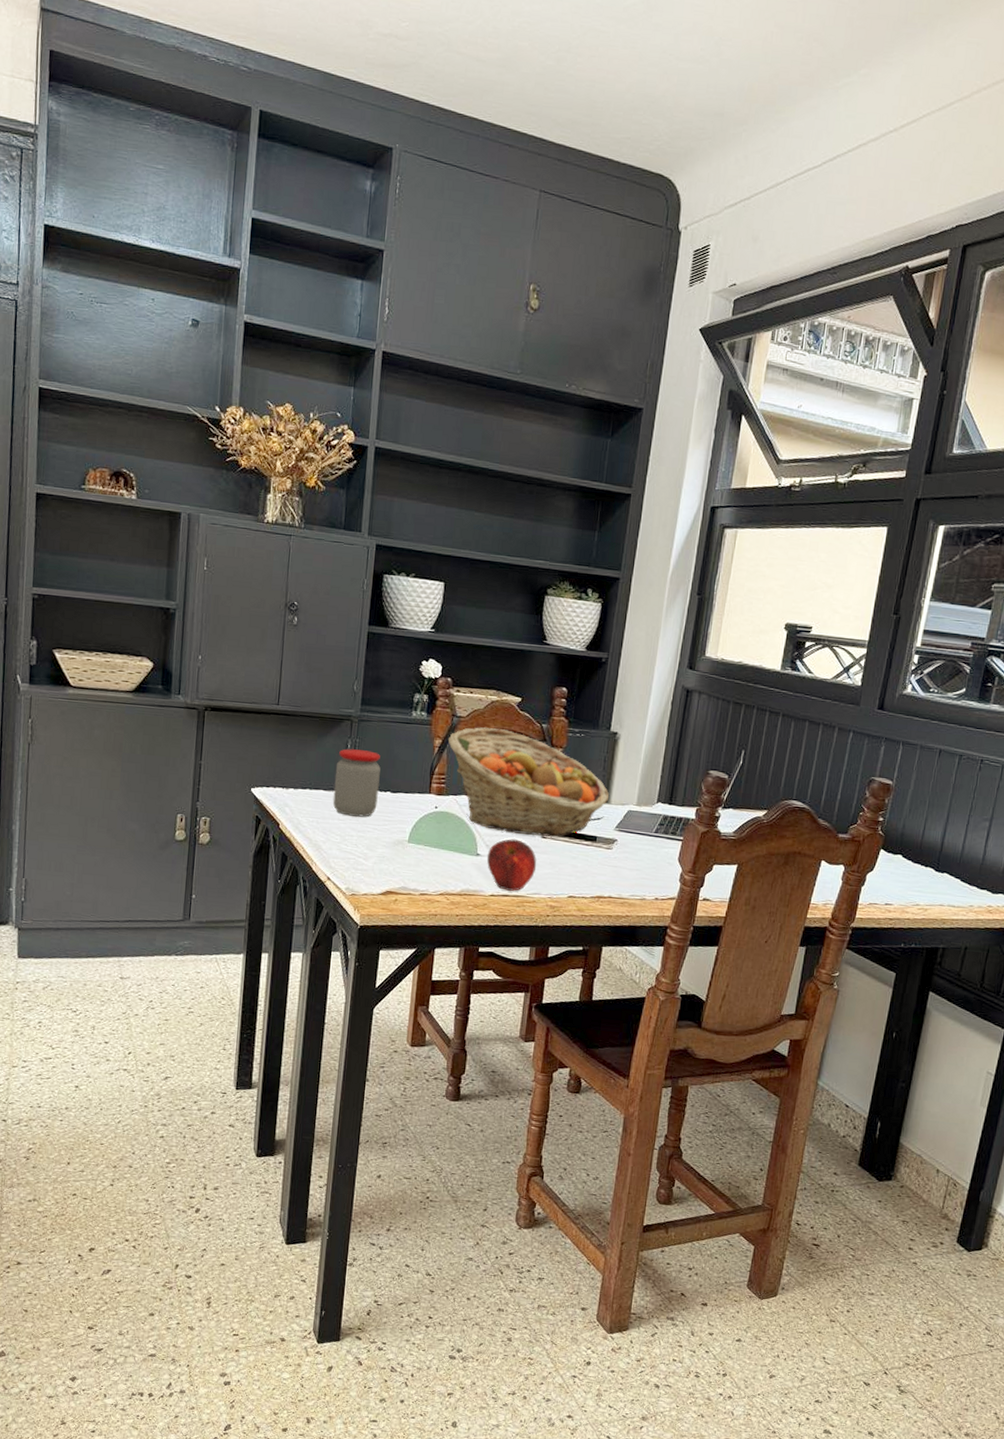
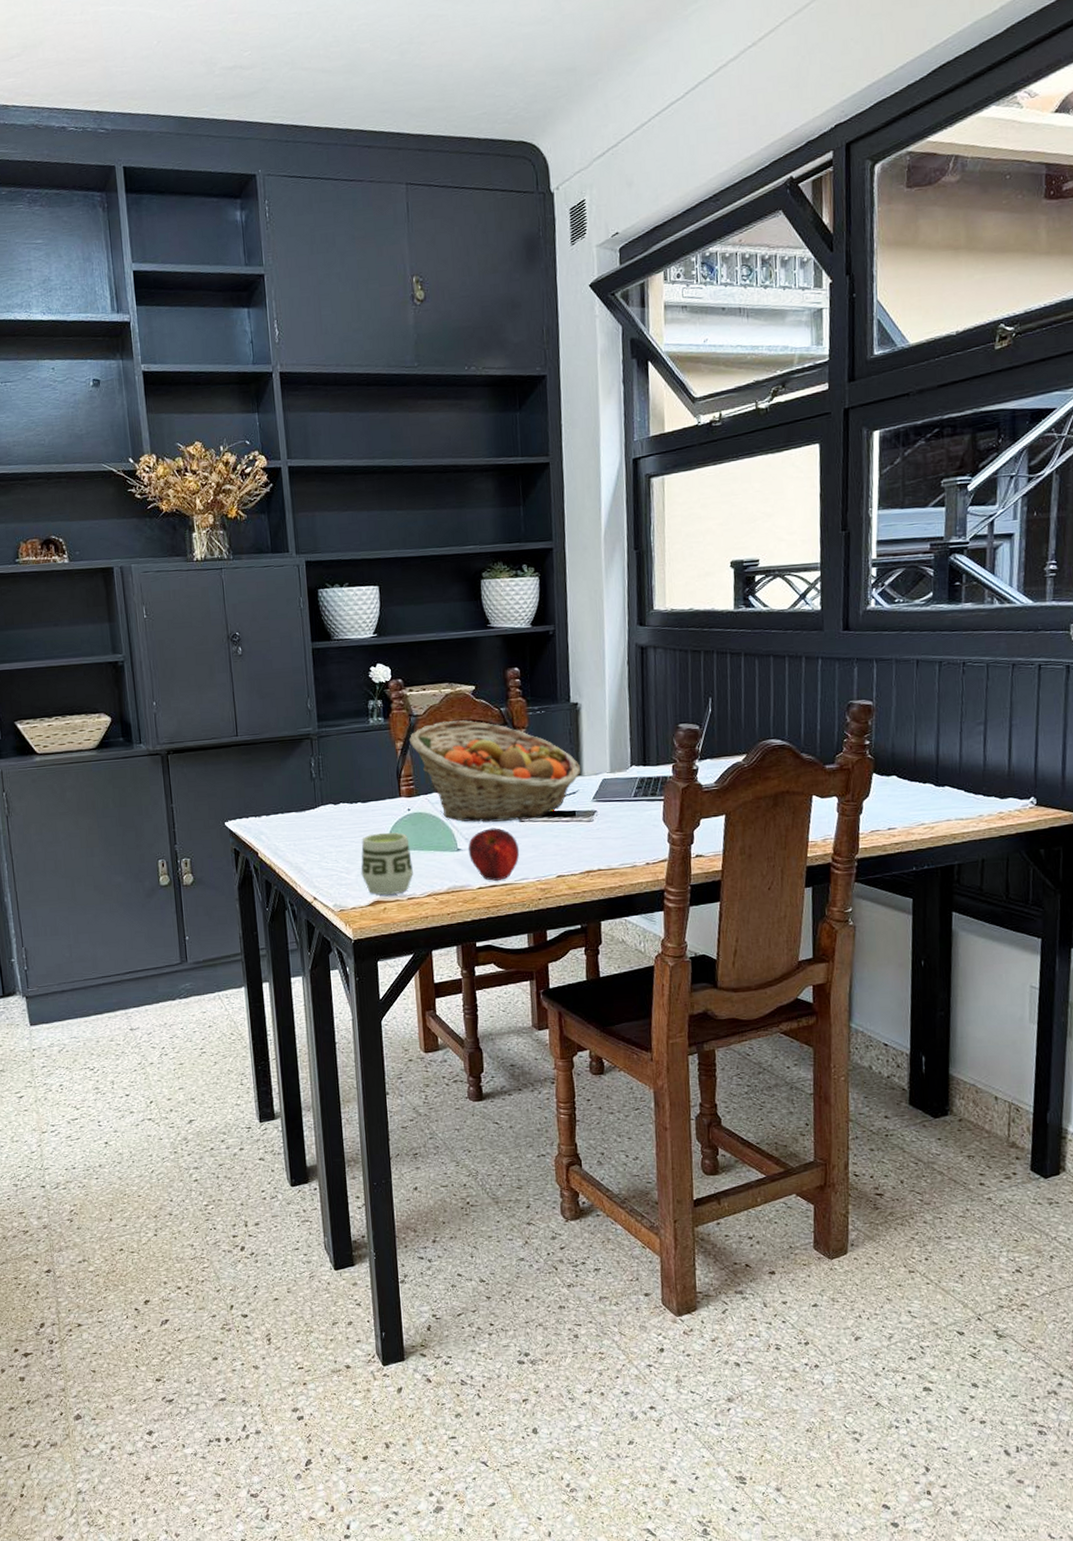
jar: present [332,748,381,817] -> none [303,765,350,833]
cup: none [378,825,431,888] -> present [360,832,413,895]

